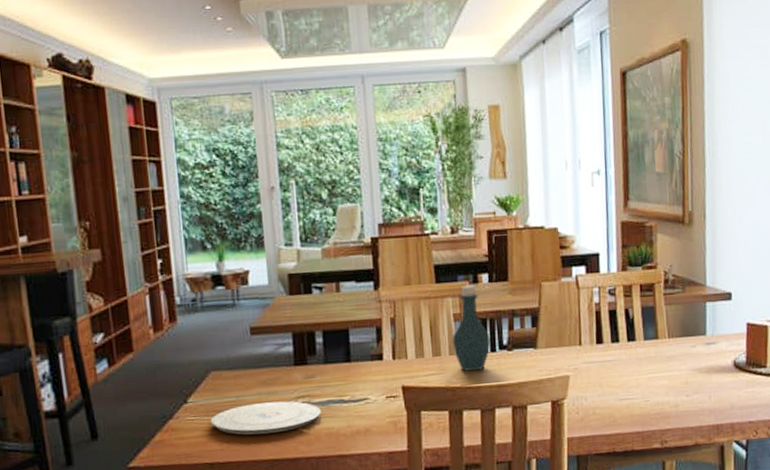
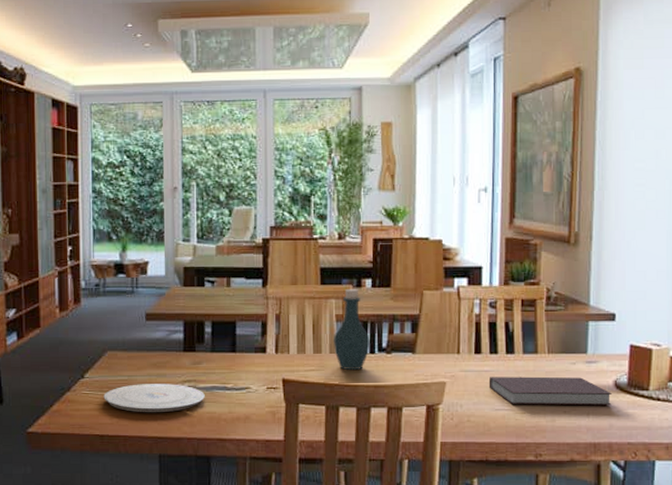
notebook: none [611,360,732,394] -> present [488,376,612,406]

